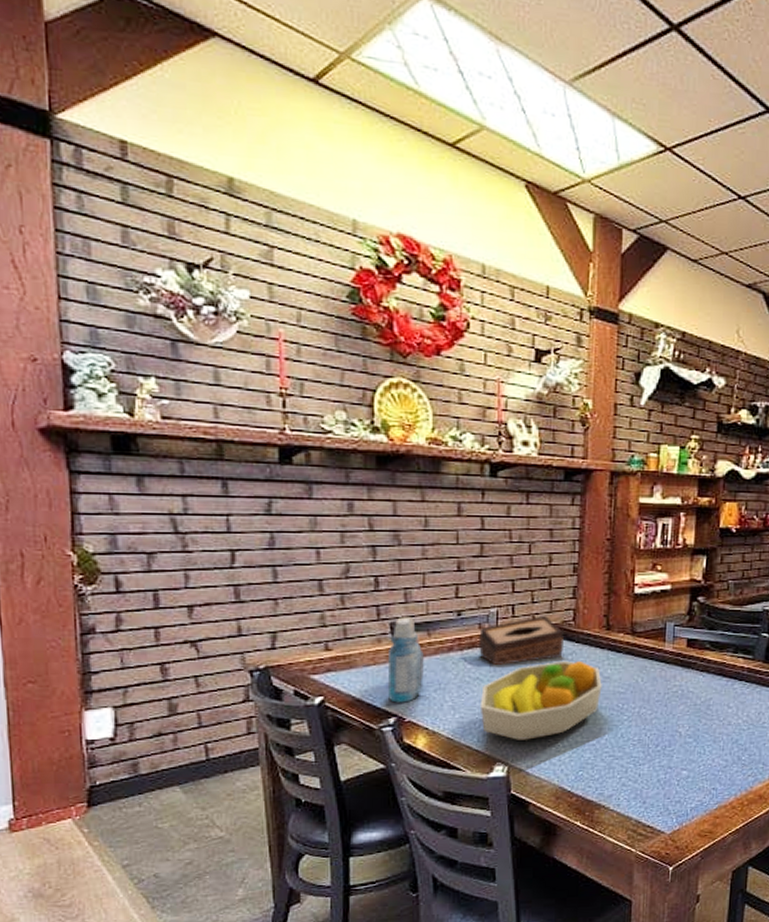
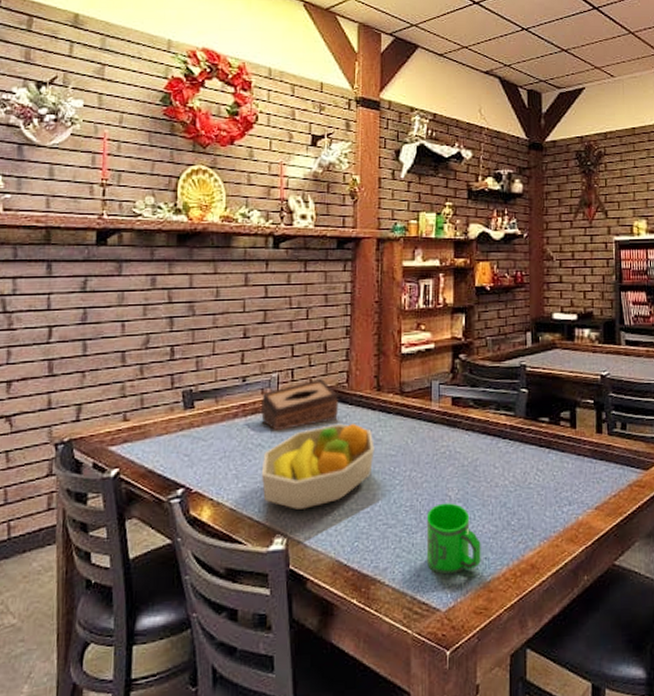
bottle: present [388,617,424,703] -> none [178,385,211,473]
mug: none [653,738,710,802] -> present [426,503,481,575]

